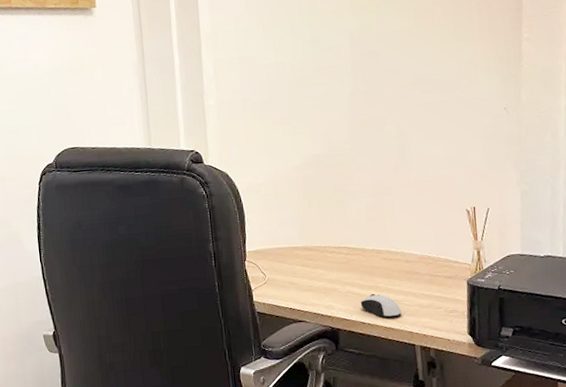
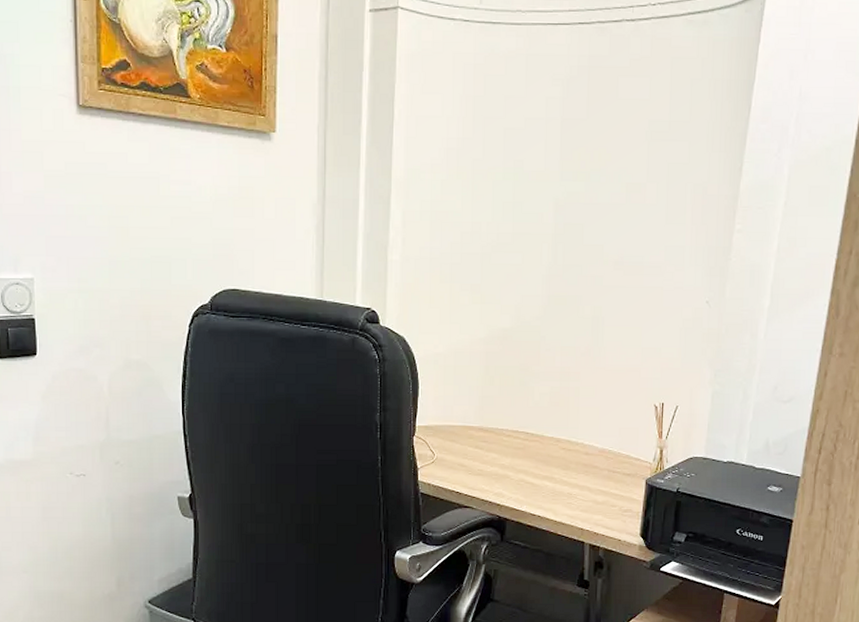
computer mouse: present [360,294,403,319] -> none [532,485,576,512]

